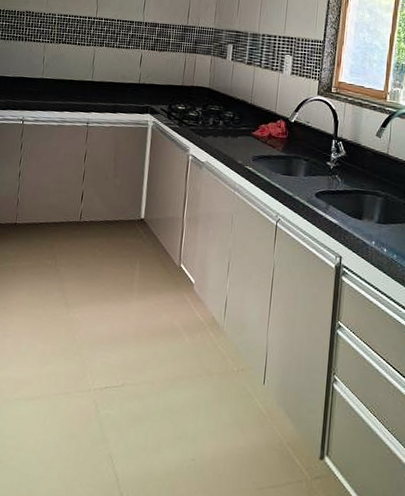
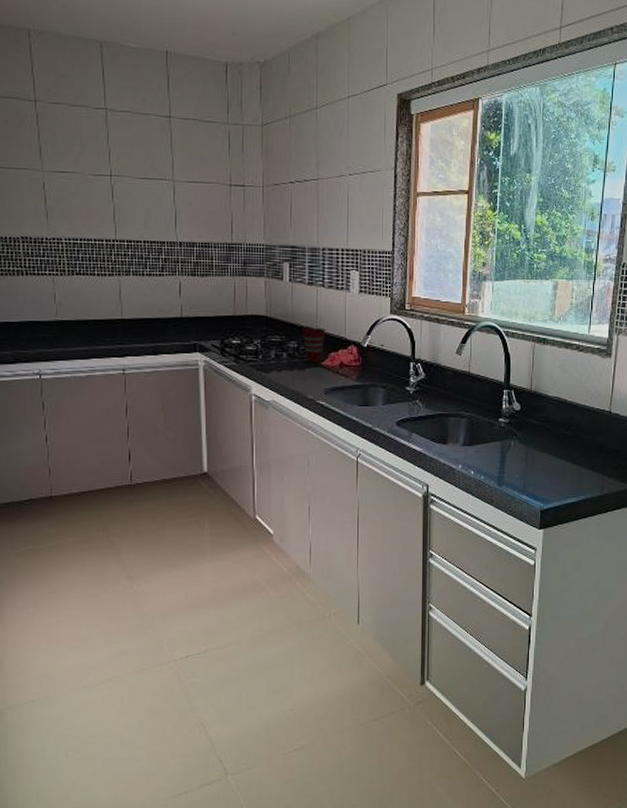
cup: none [238,101,259,132] -> present [303,328,325,362]

